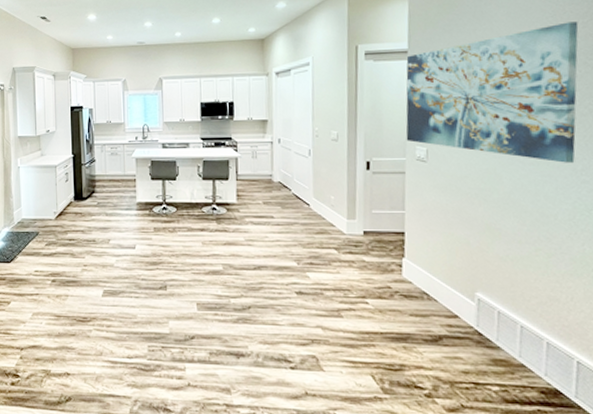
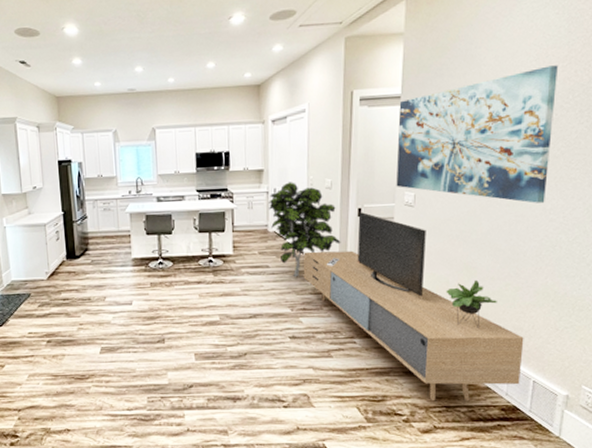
indoor plant: none [273,133,349,230] -> present [269,182,341,277]
media console: none [309,166,563,379] -> present [303,212,524,402]

